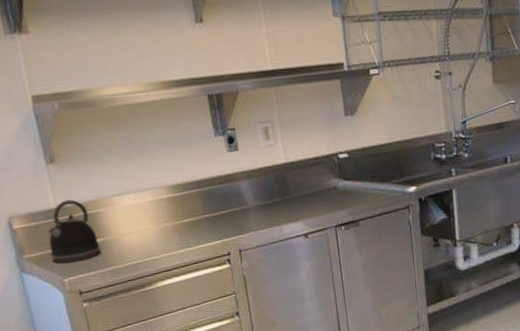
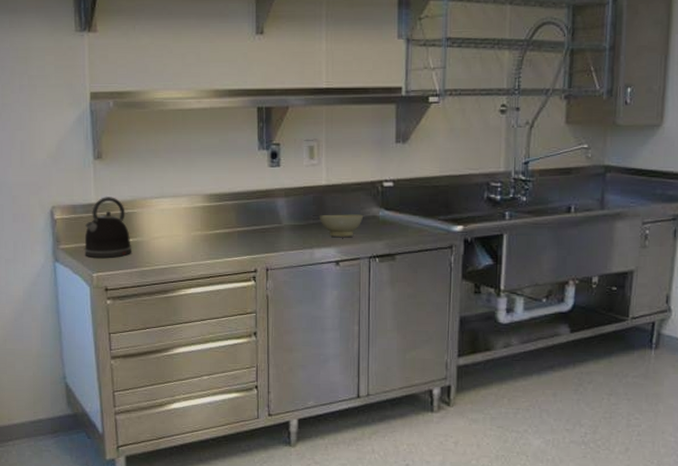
bowl: none [282,187,325,212] -> present [318,214,364,237]

